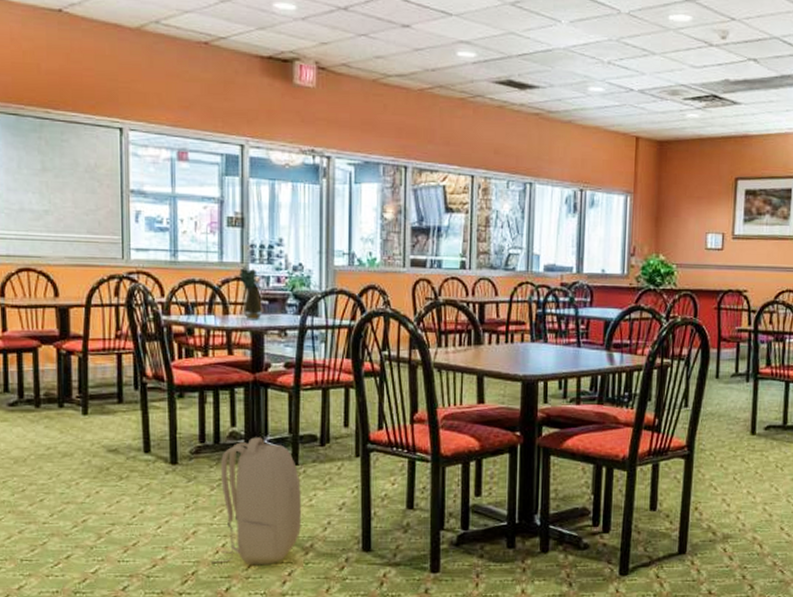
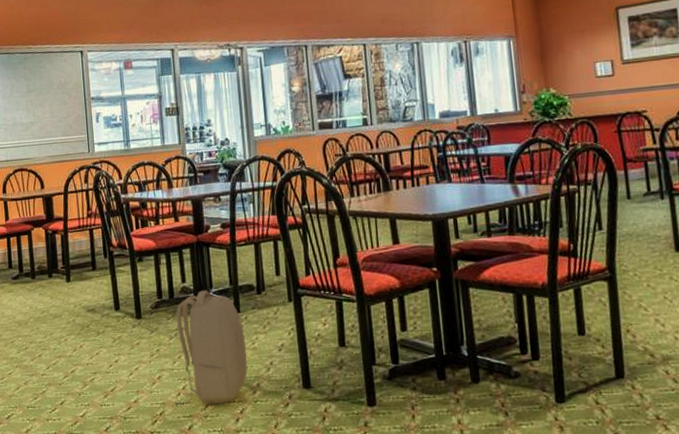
vase: present [238,266,263,321] -> none [177,146,200,191]

